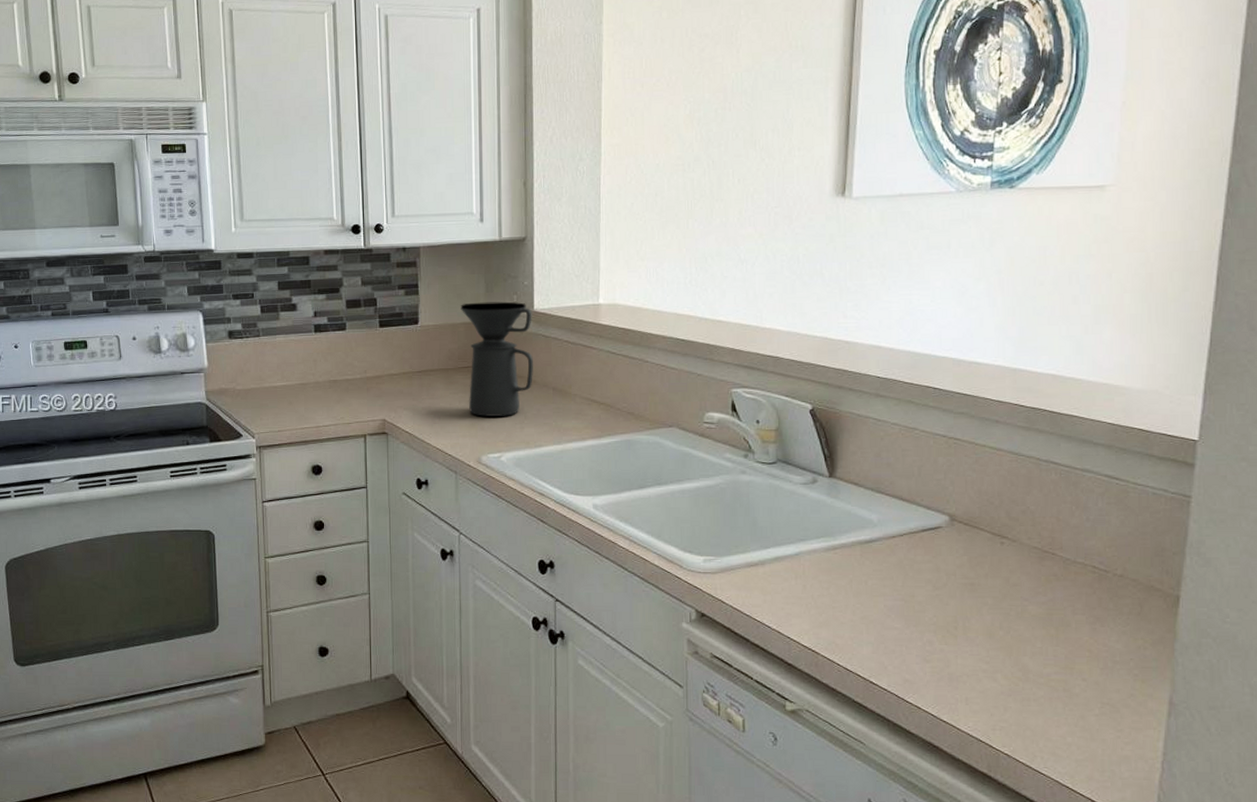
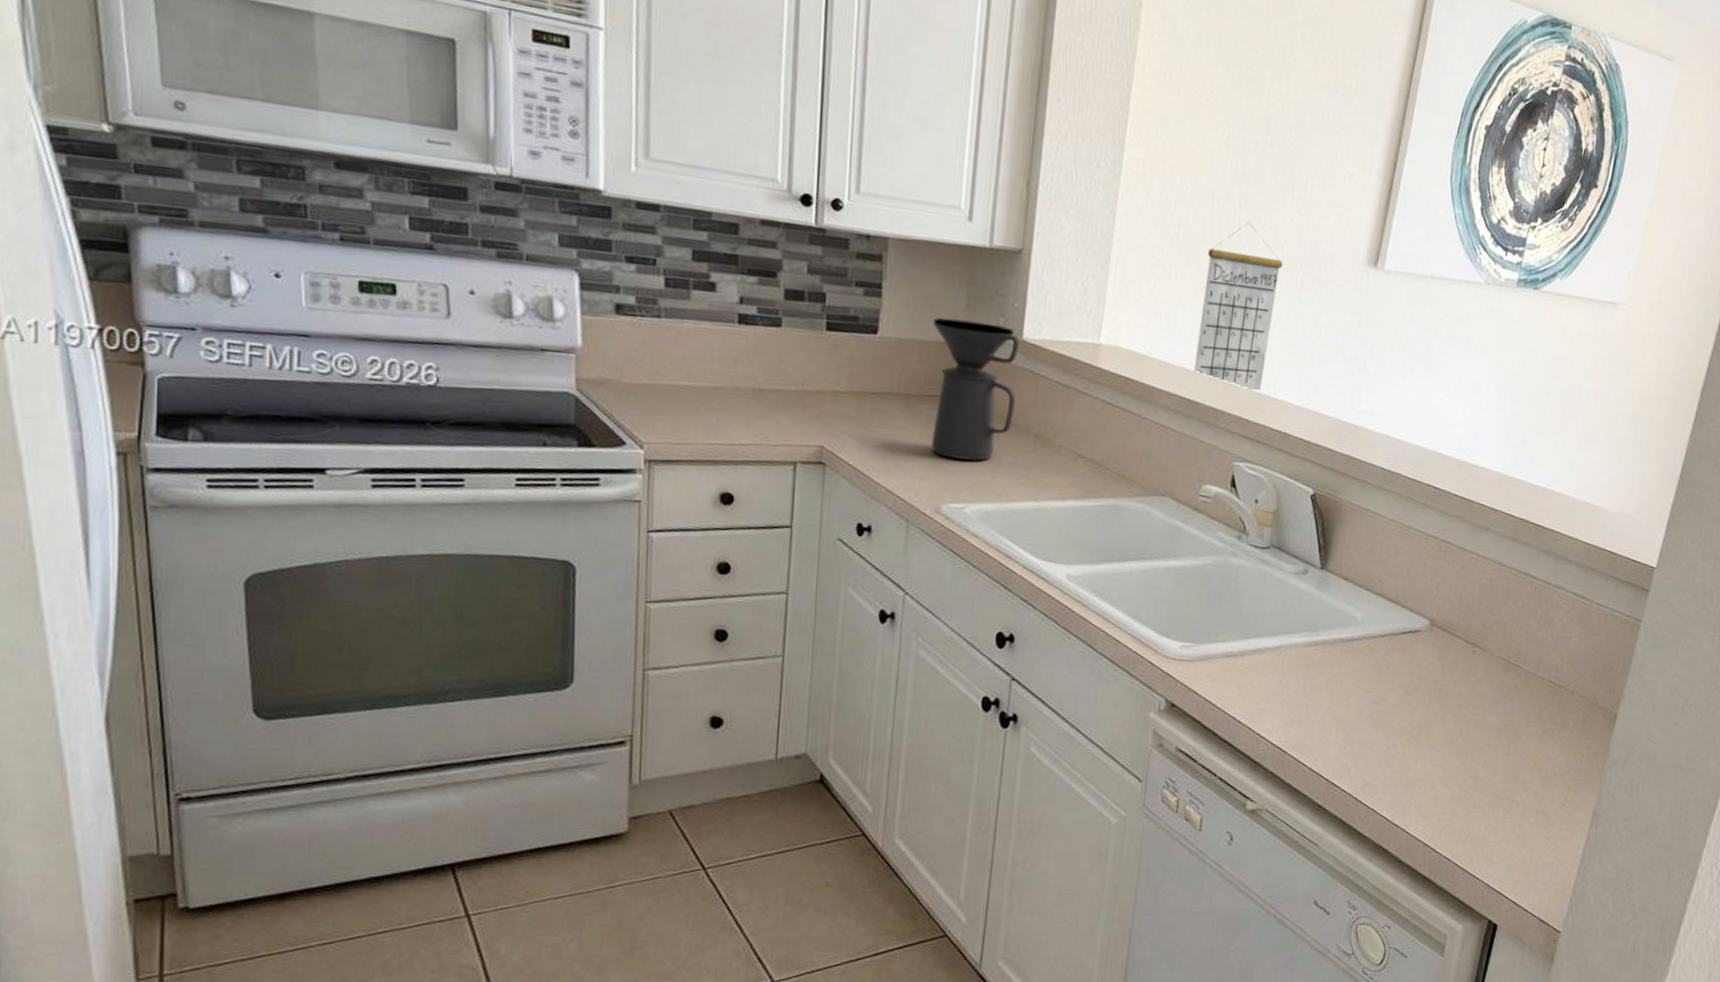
calendar: none [684,179,755,324] -> present [1193,221,1283,391]

